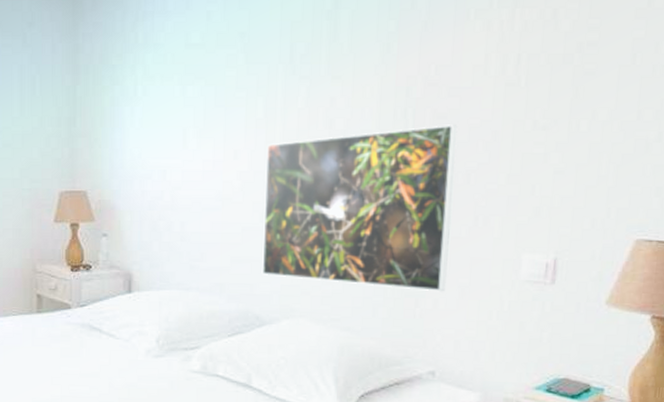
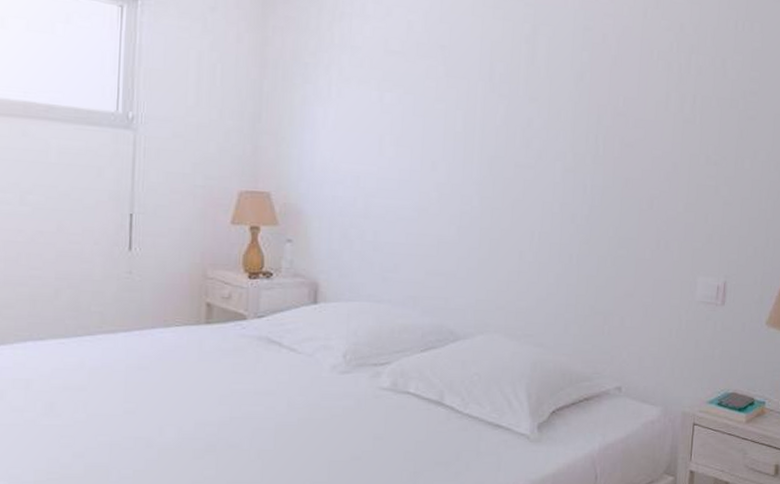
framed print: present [262,125,458,292] -> none [457,152,643,311]

